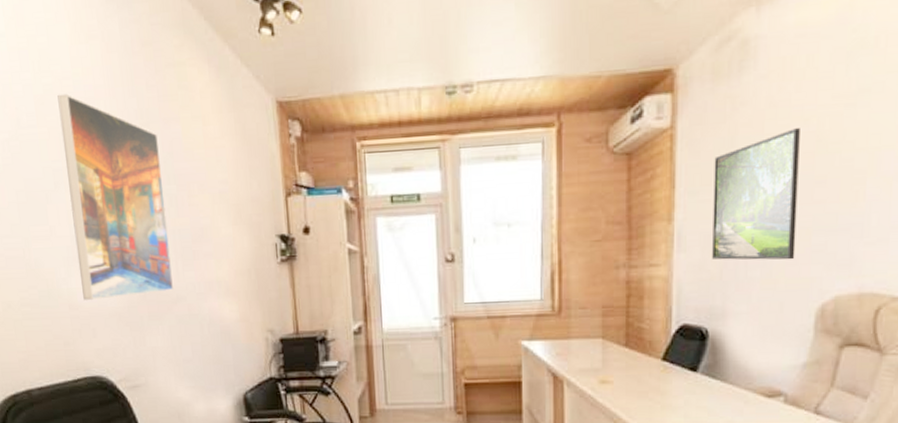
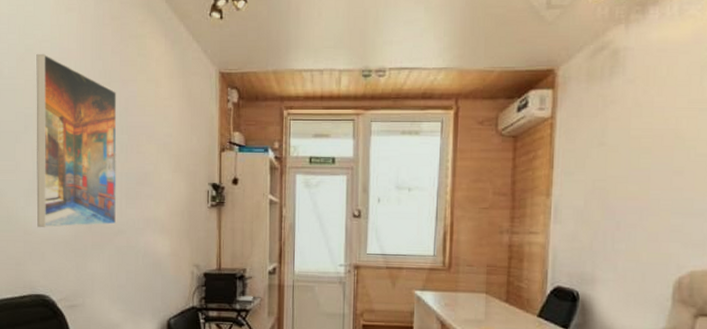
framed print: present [712,128,800,260] -> none [584,126,661,237]

